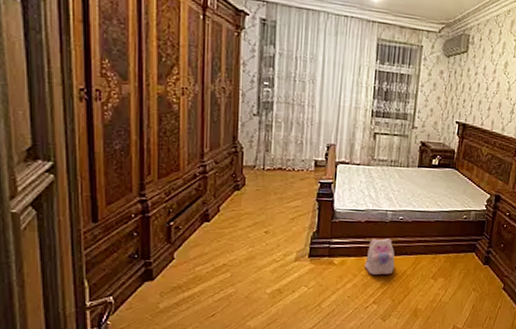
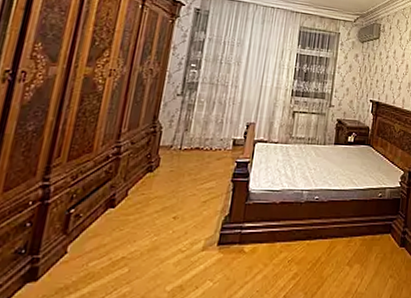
plush toy: present [364,238,395,276] -> none [276,221,309,264]

